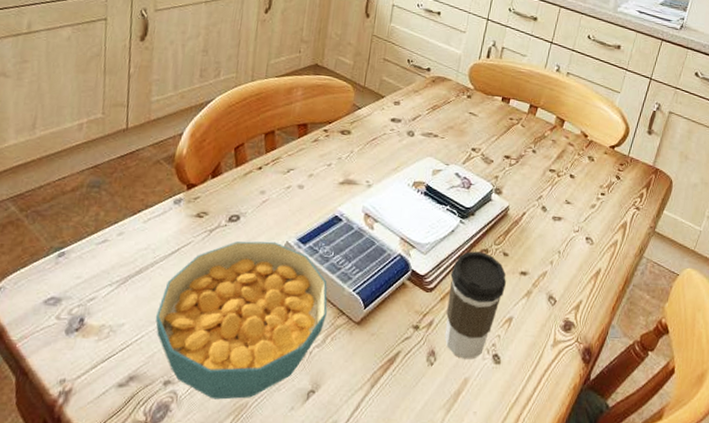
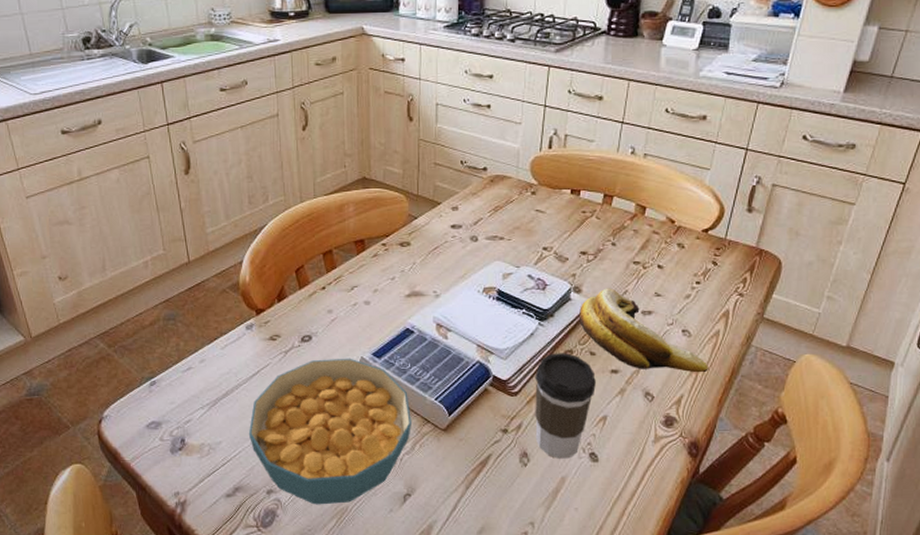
banana: none [497,192,606,280] -> present [579,288,709,373]

